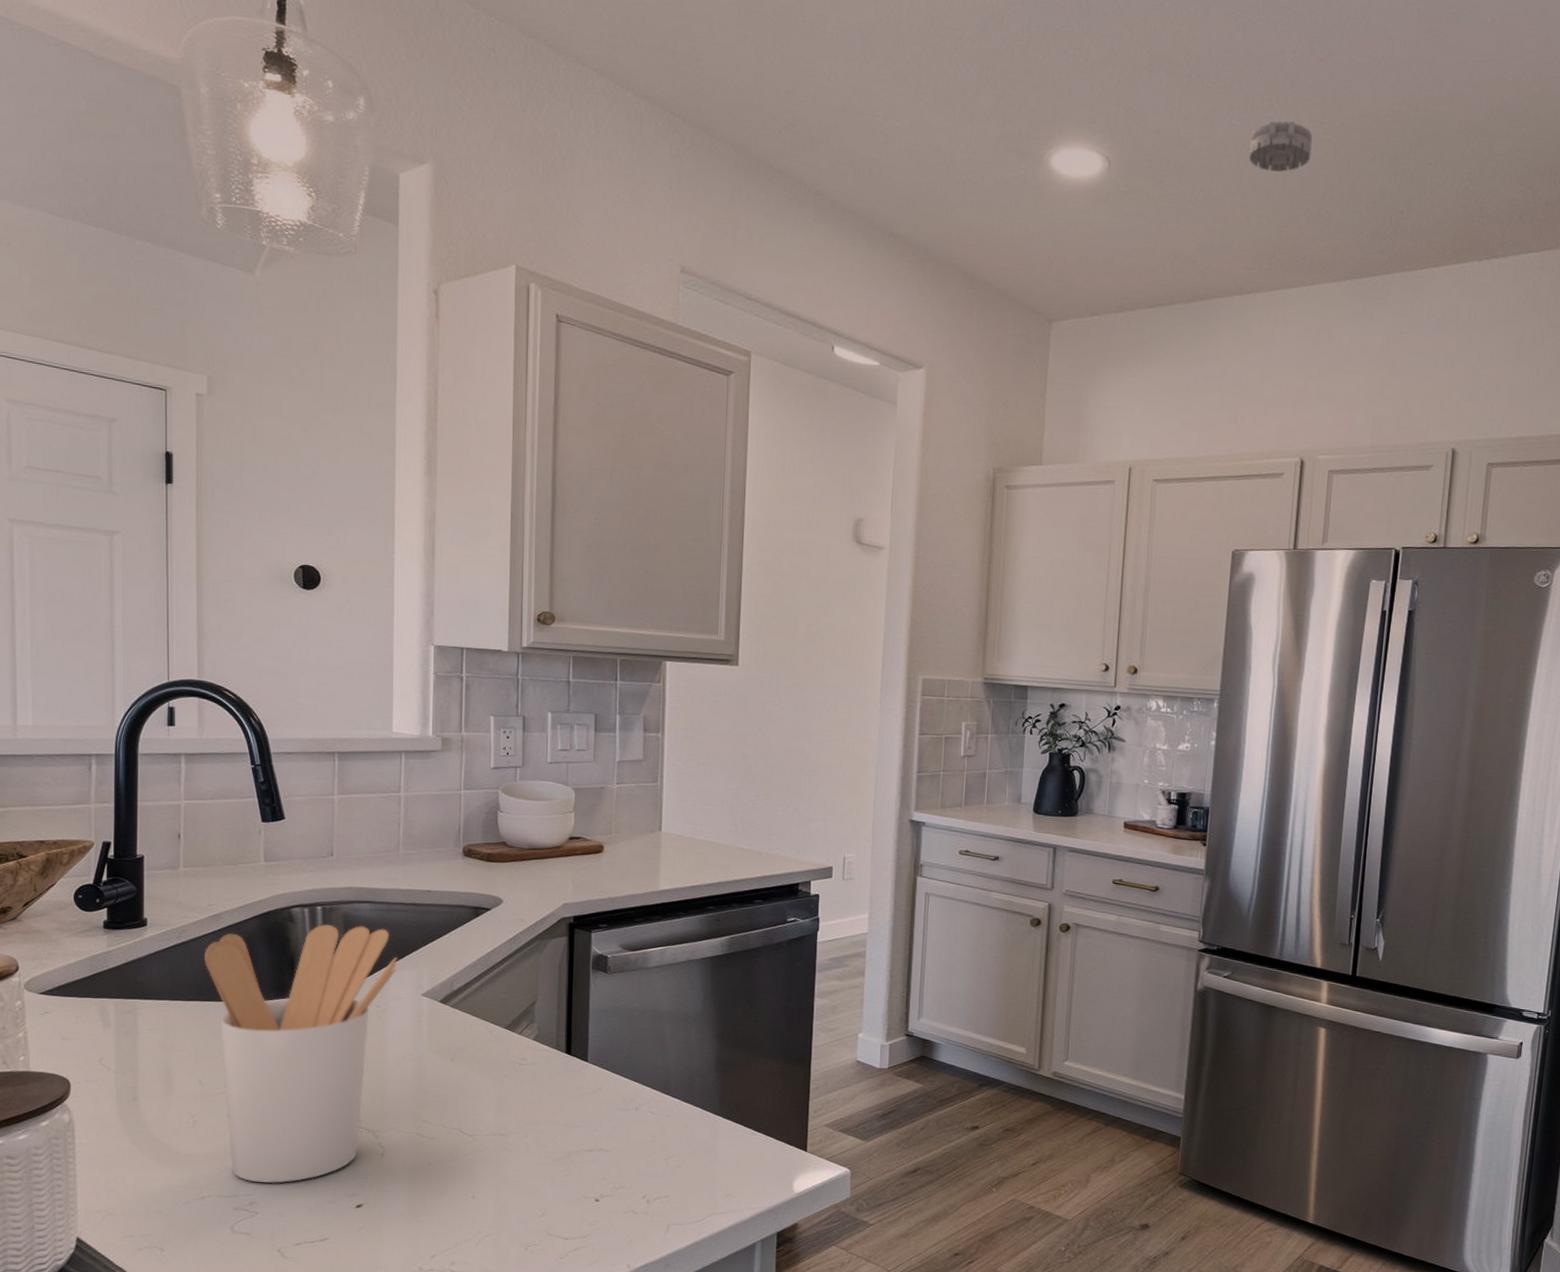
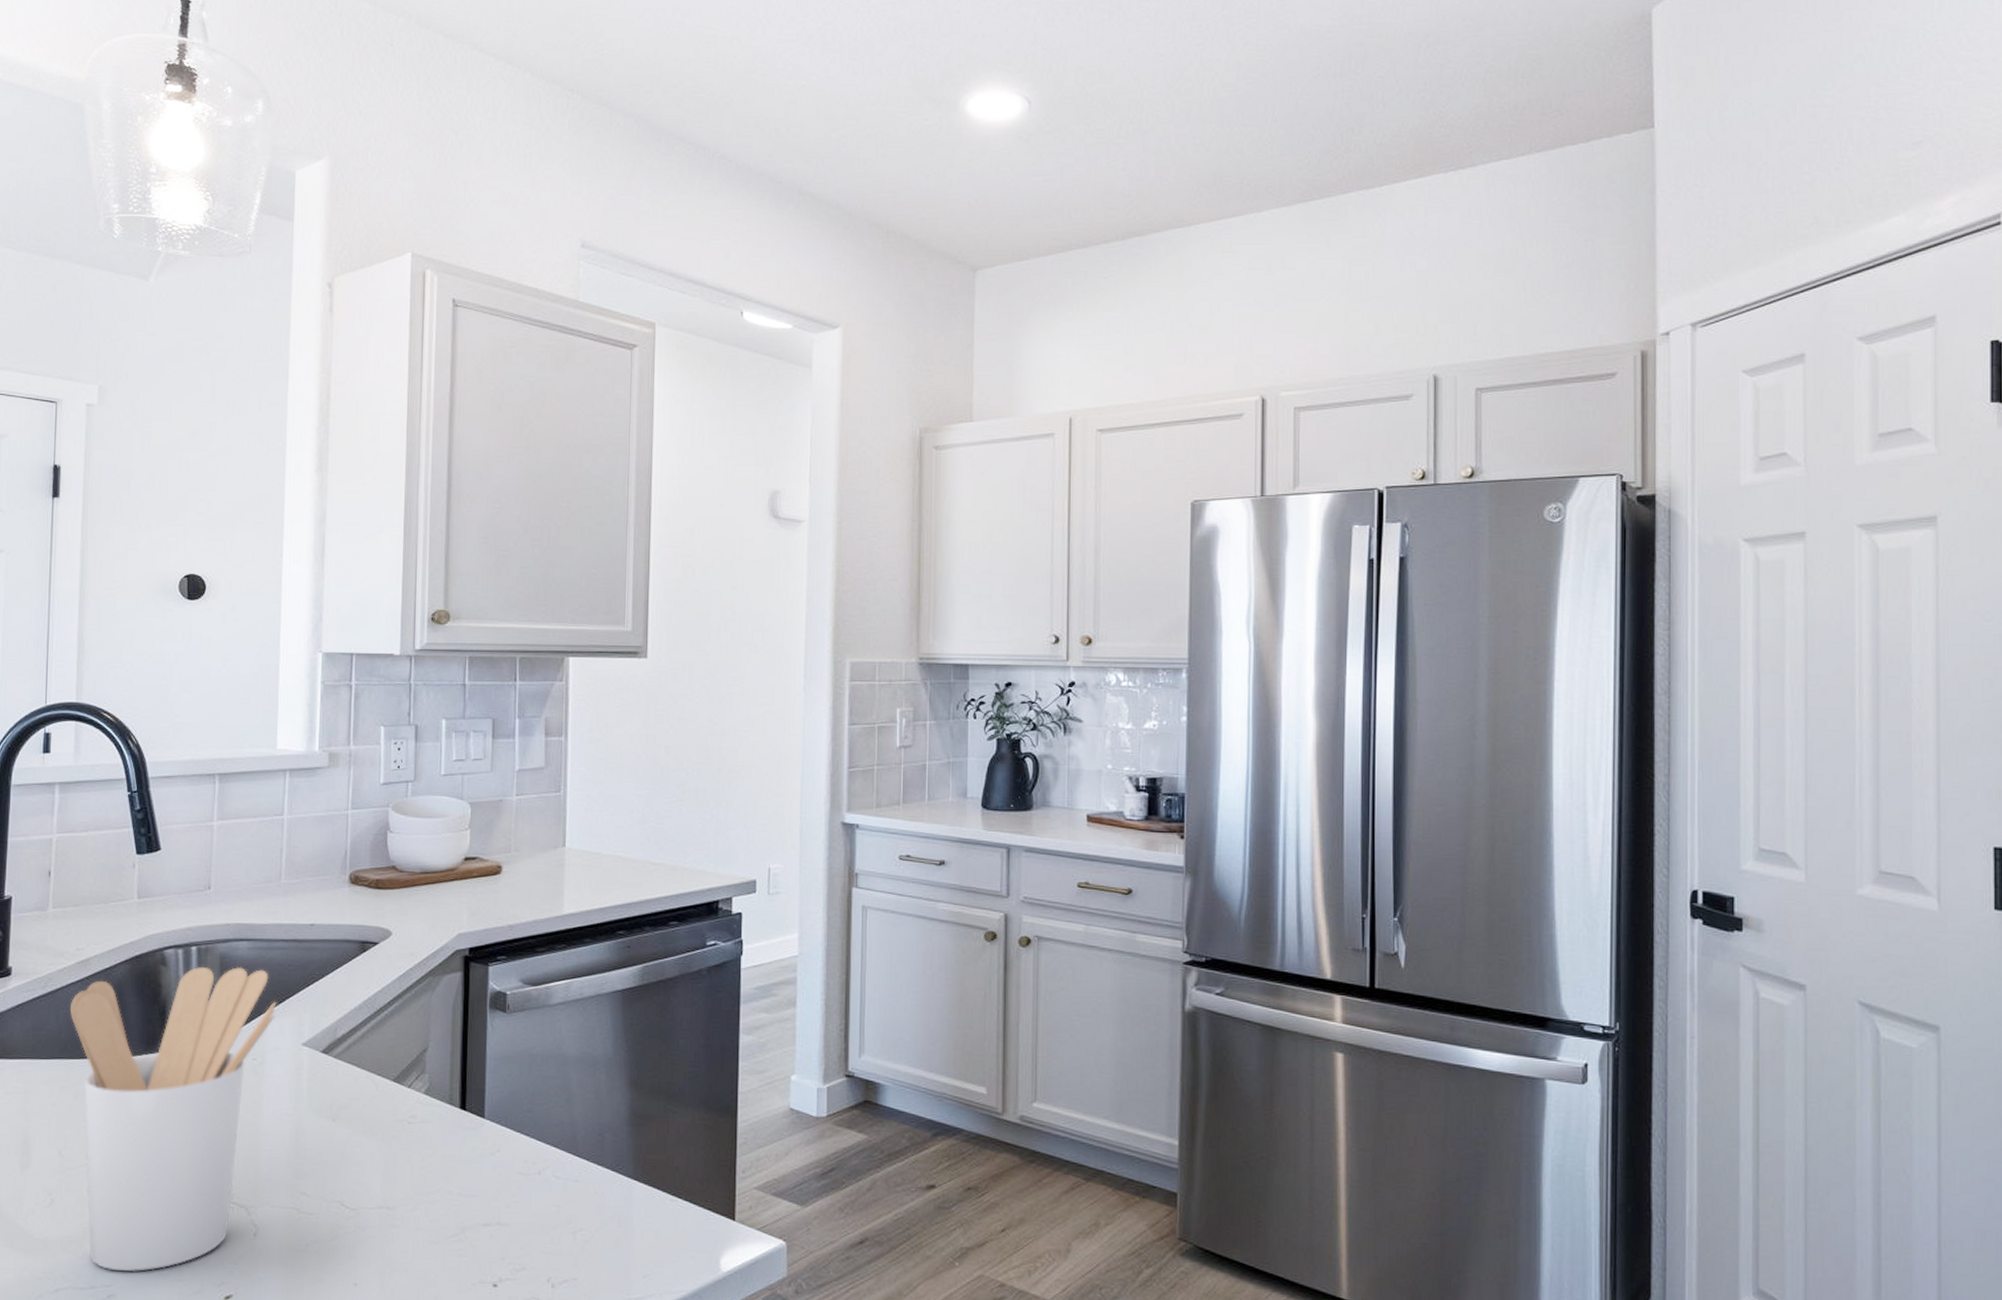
smoke detector: present [1248,121,1313,172] -> none [1179,45,1248,98]

